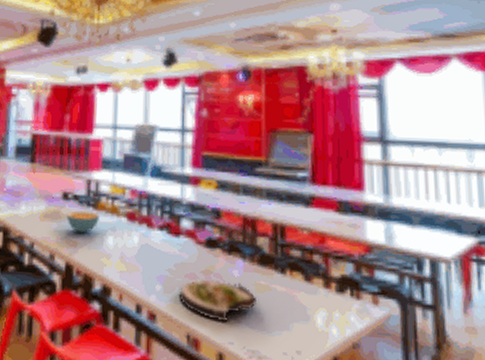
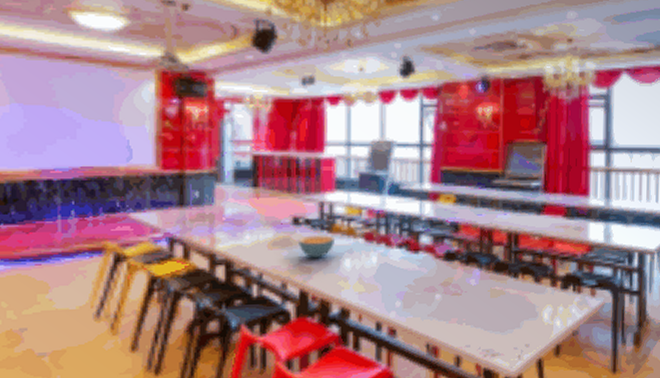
salad plate: present [179,279,256,323] -> none [418,290,491,328]

